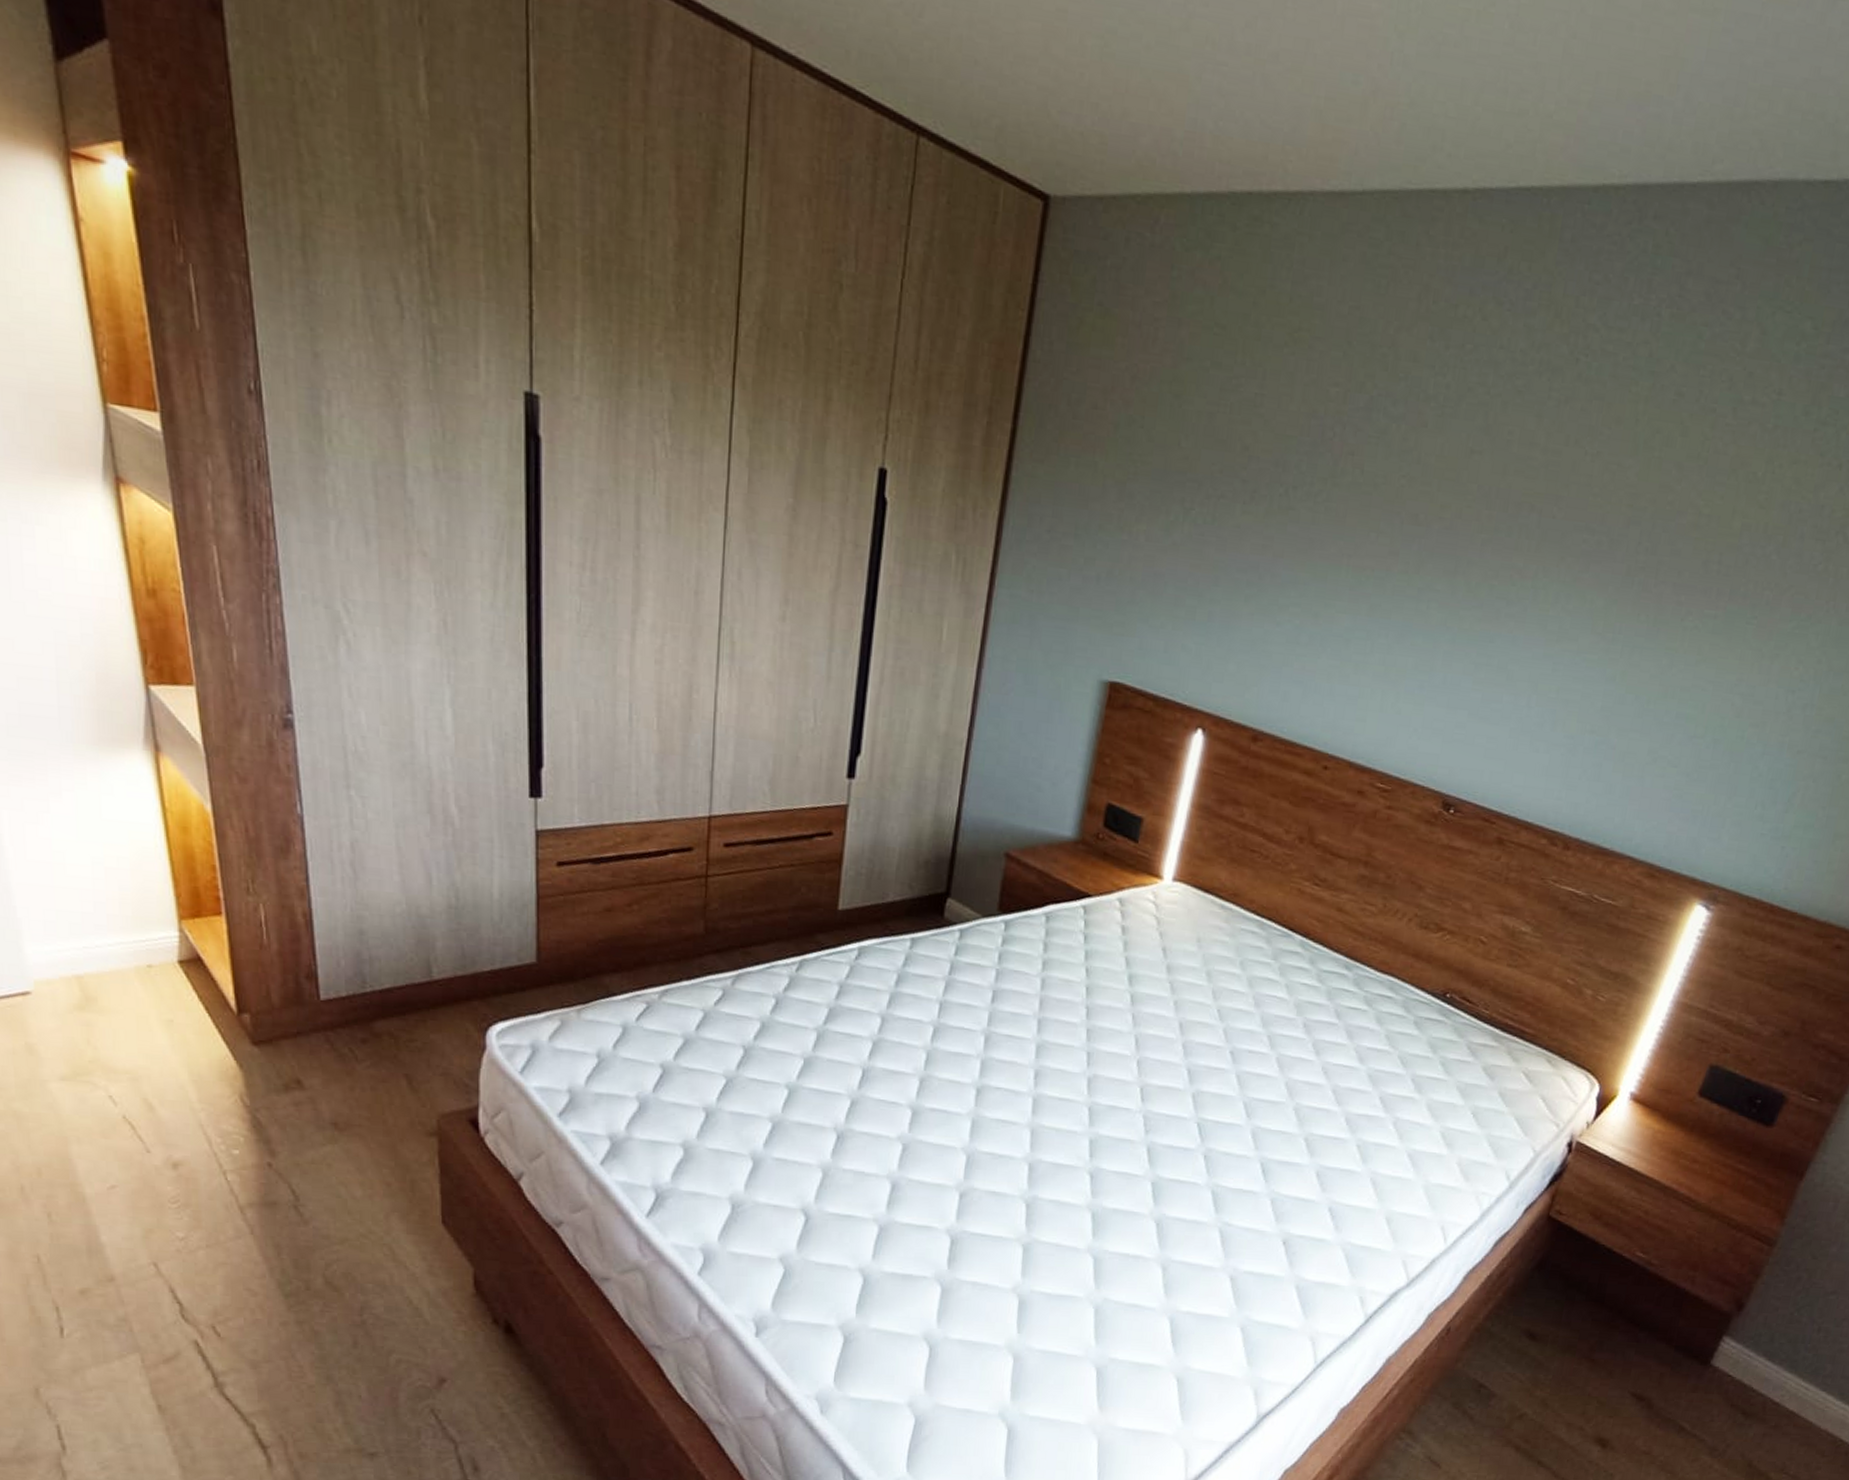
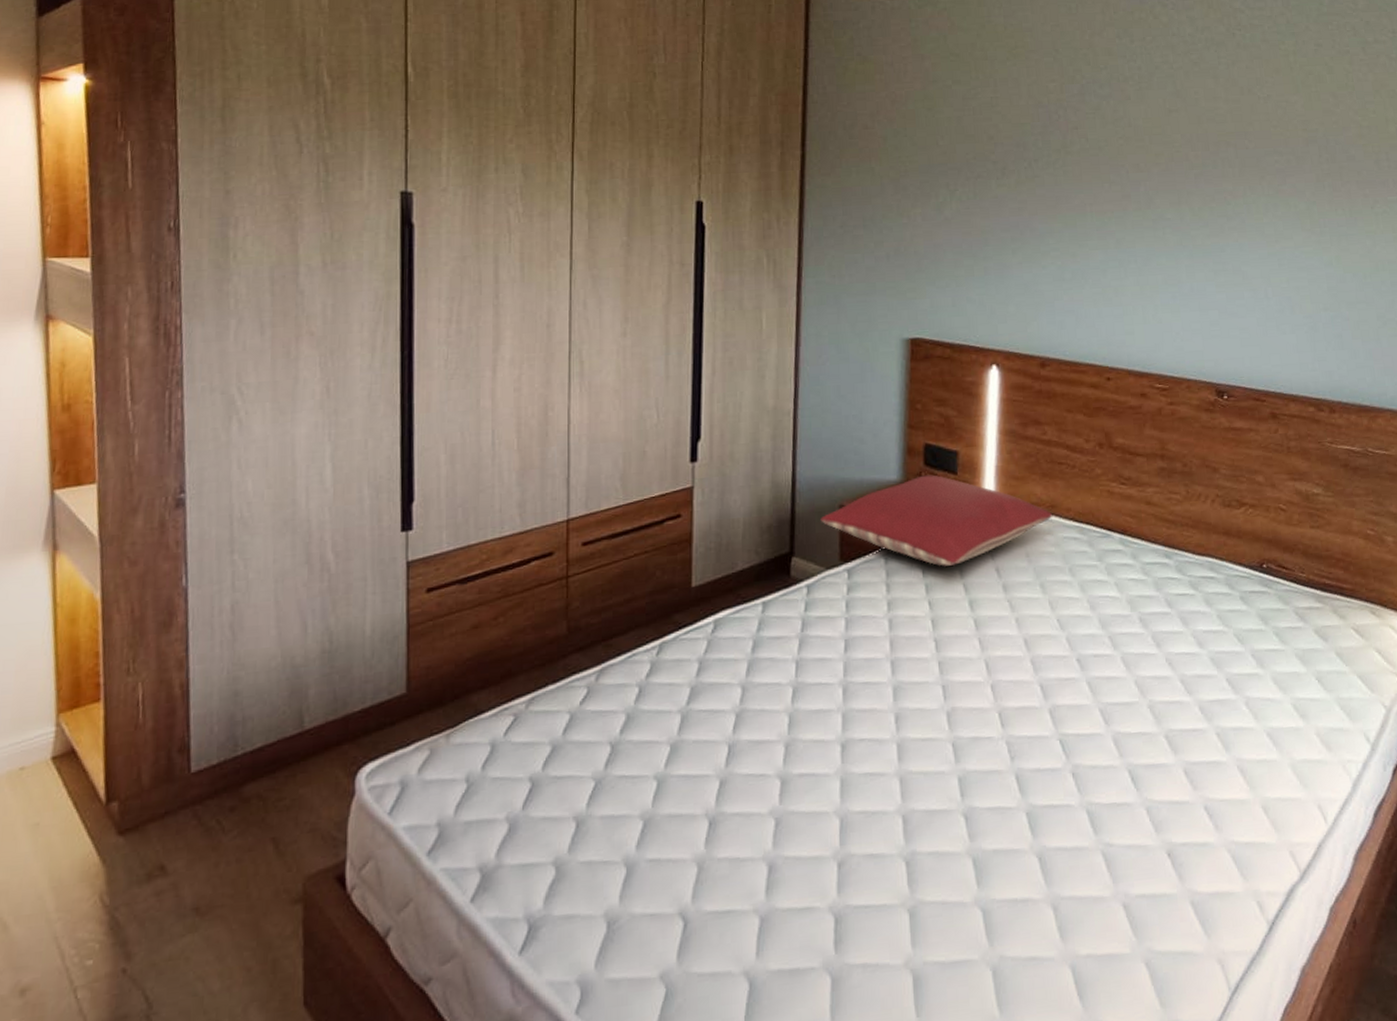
pillow: none [982,837,1234,938] -> present [820,475,1053,567]

